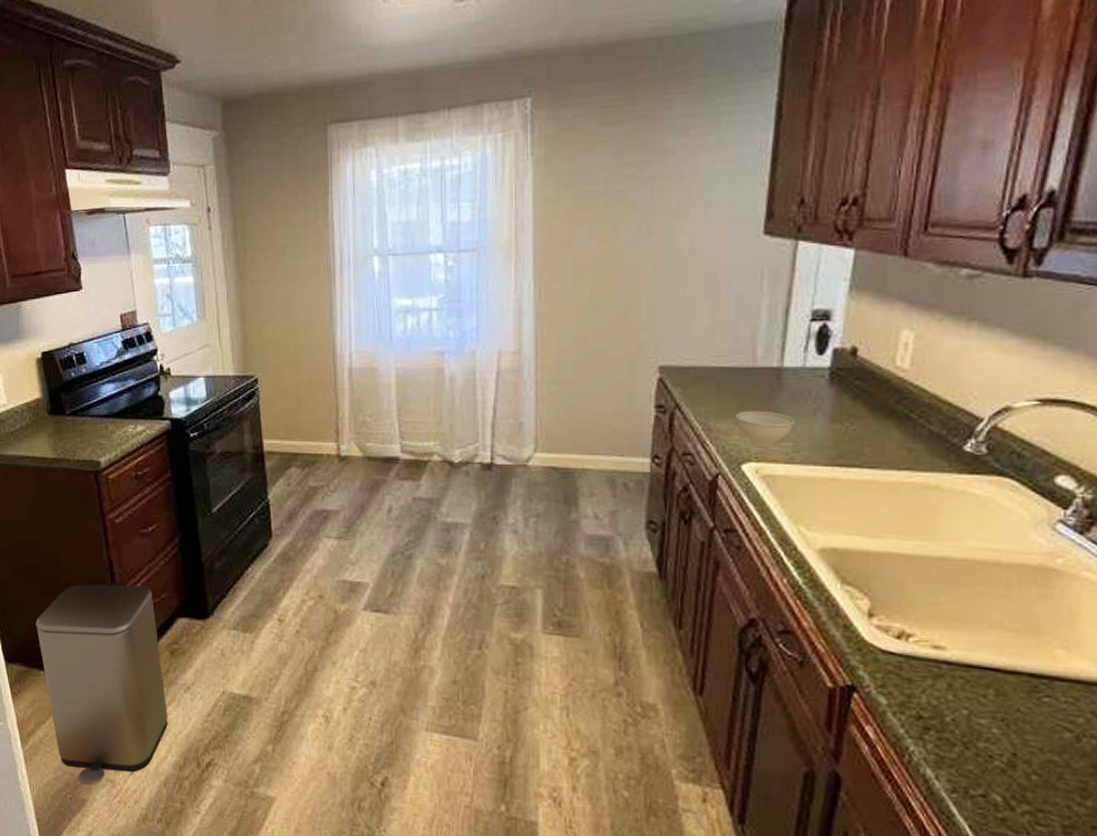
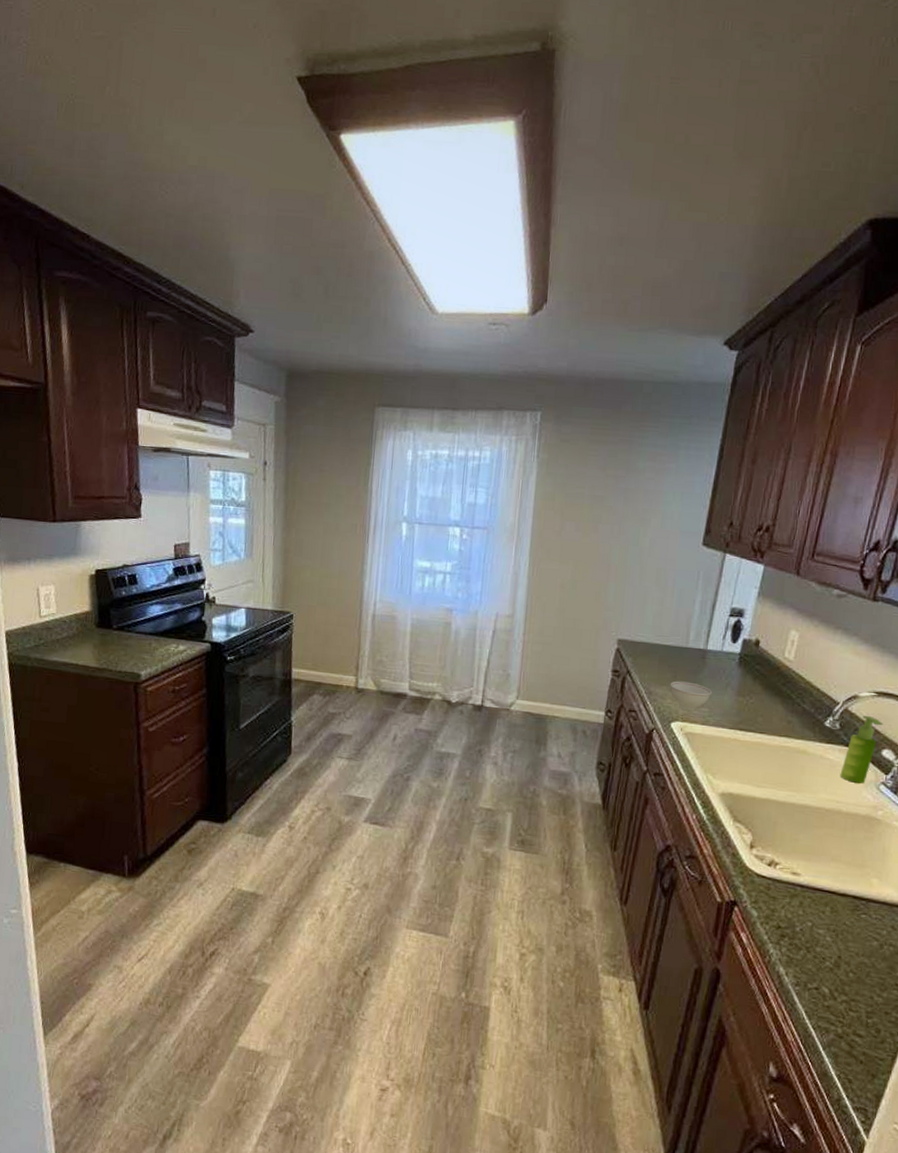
pedal bin: present [36,581,168,785] -> none [61,784,180,971]
soap dispenser: none [993,433,1055,524] -> present [840,716,884,784]

